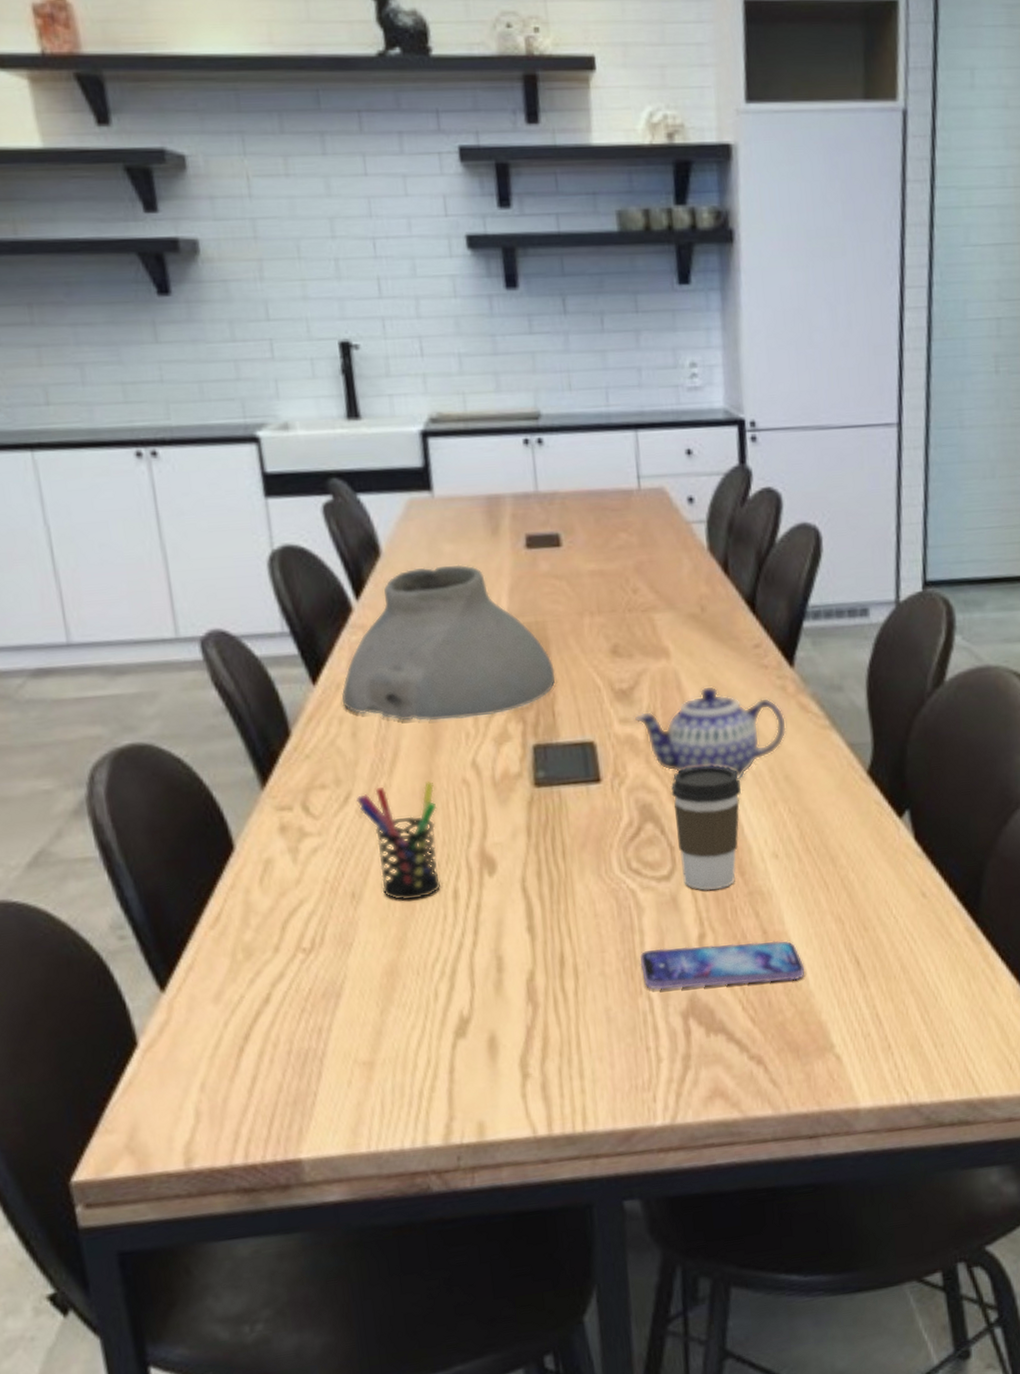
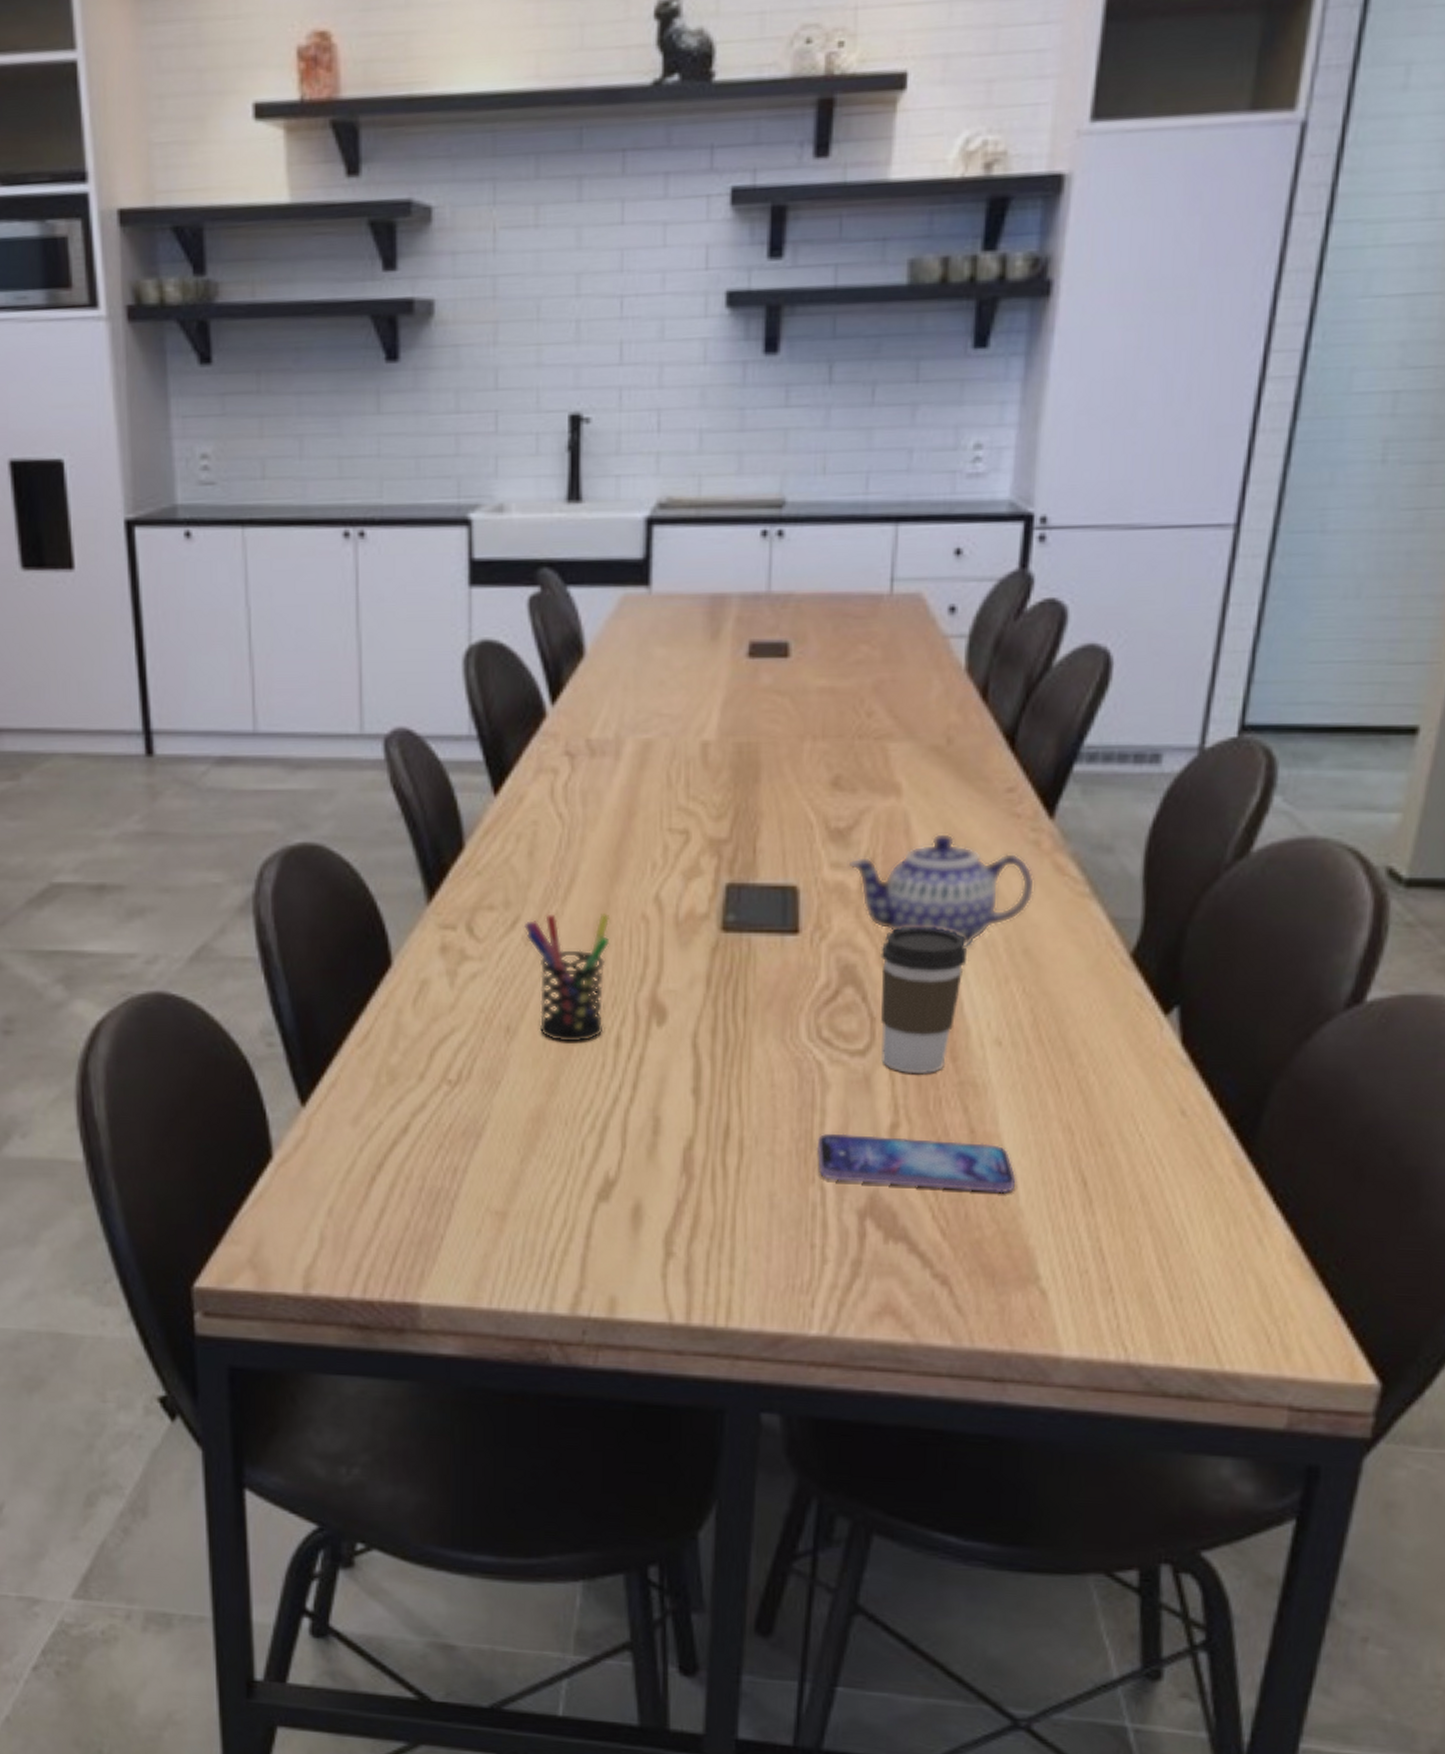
vase: present [341,564,556,721] -> none [522,671,762,846]

